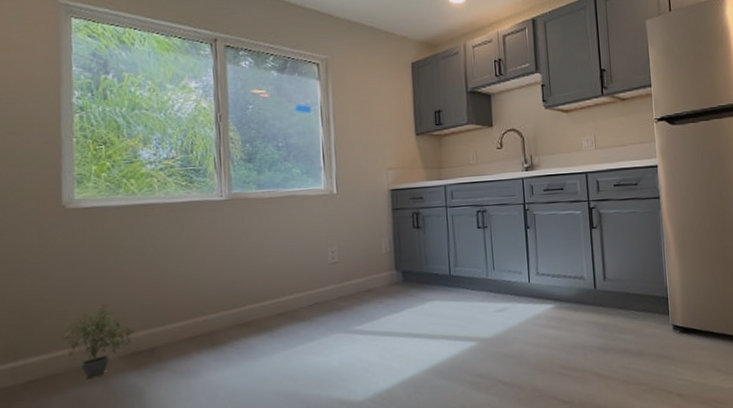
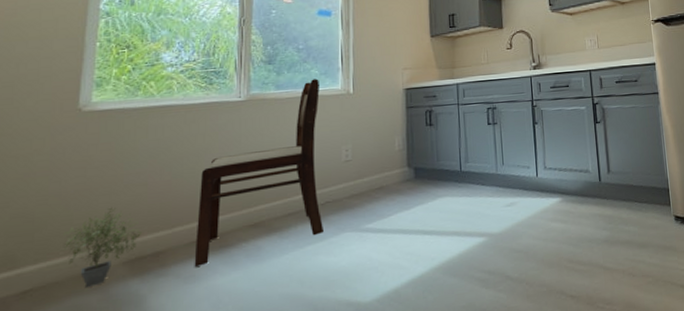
dining chair: none [188,178,313,363] -> present [194,79,323,267]

